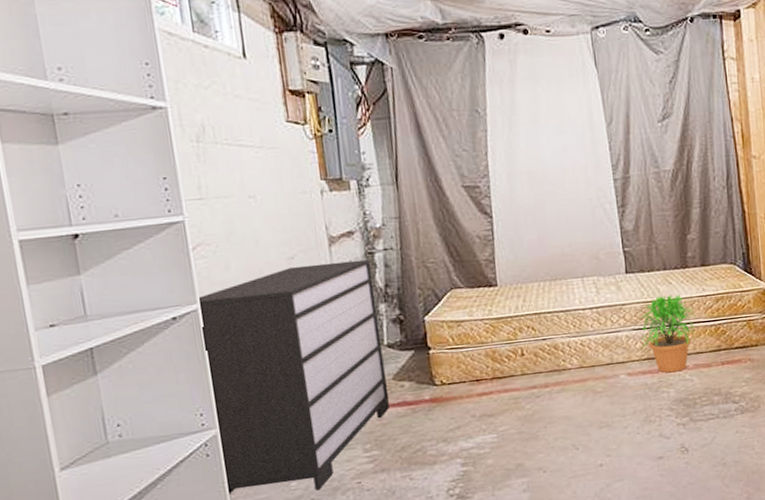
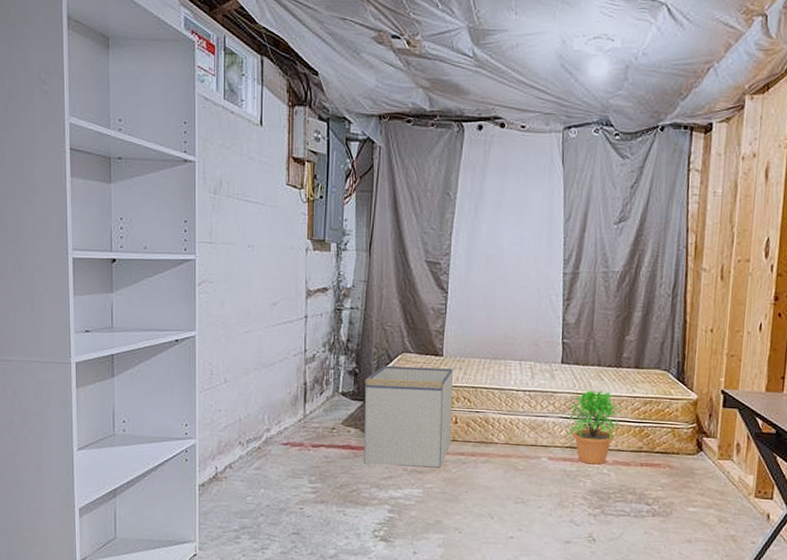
dresser: present [199,259,390,496] -> none [197,311,338,508]
storage bin: none [412,298,521,418] -> present [363,365,453,468]

